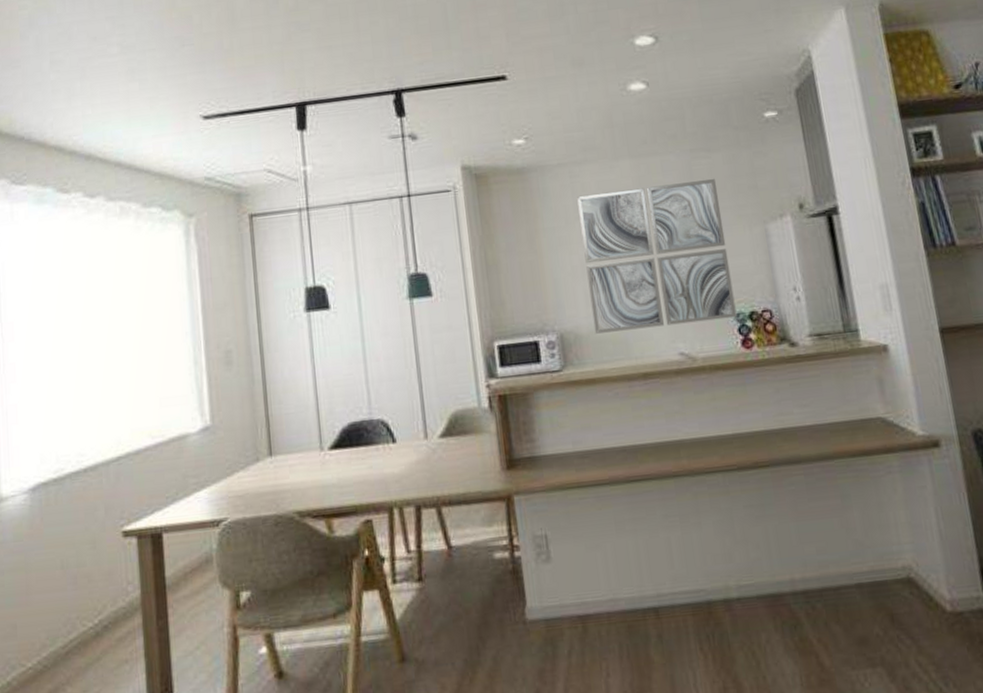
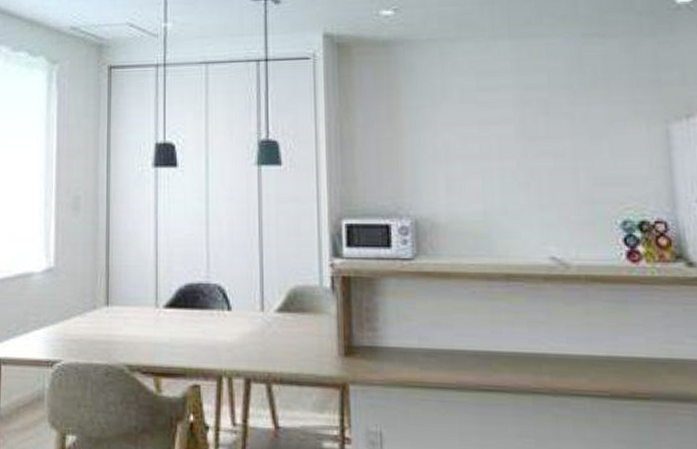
wall art: present [577,179,737,334] -> none [446,68,624,226]

